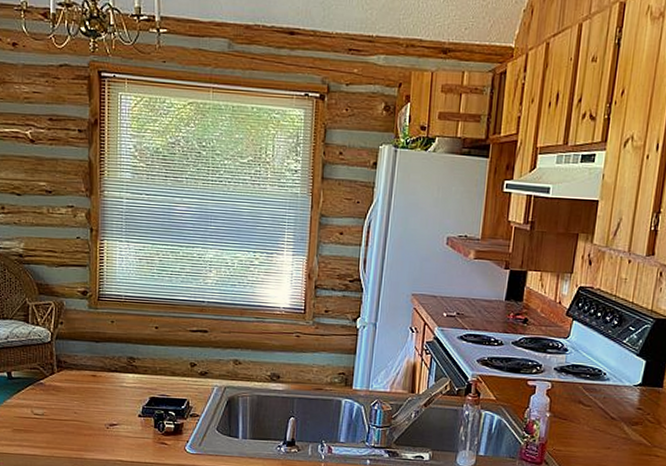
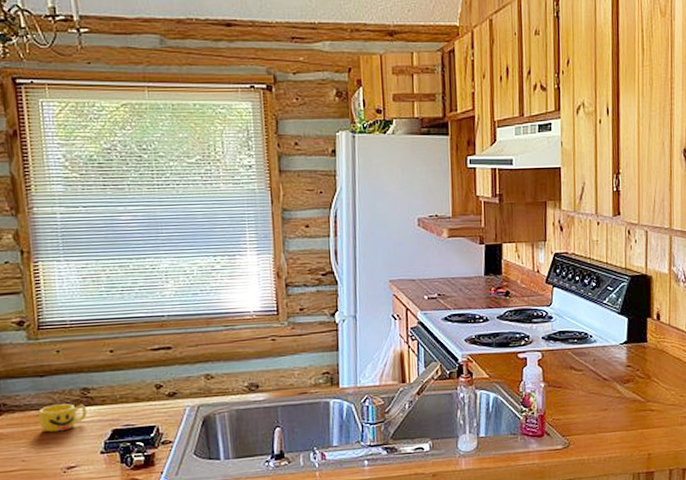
cup: none [91,368,131,392] -> present [38,403,88,433]

